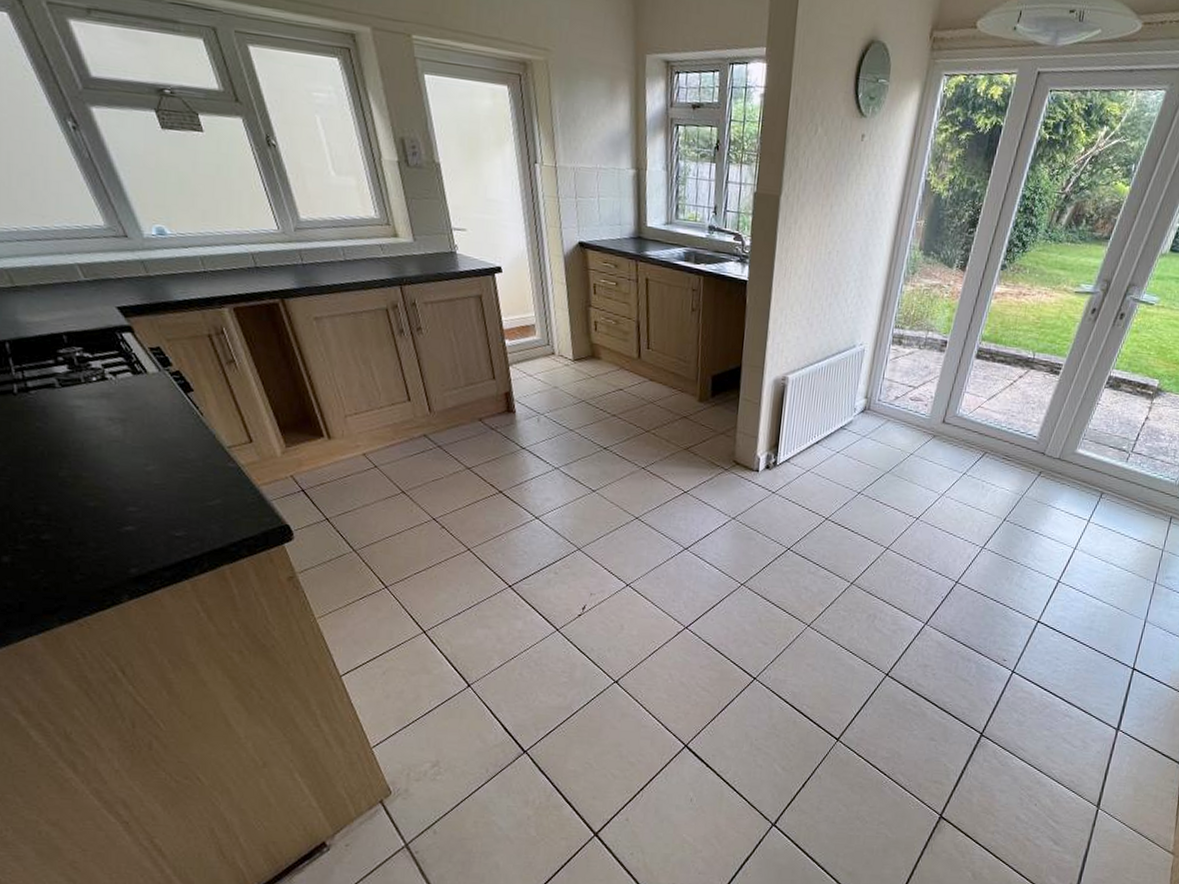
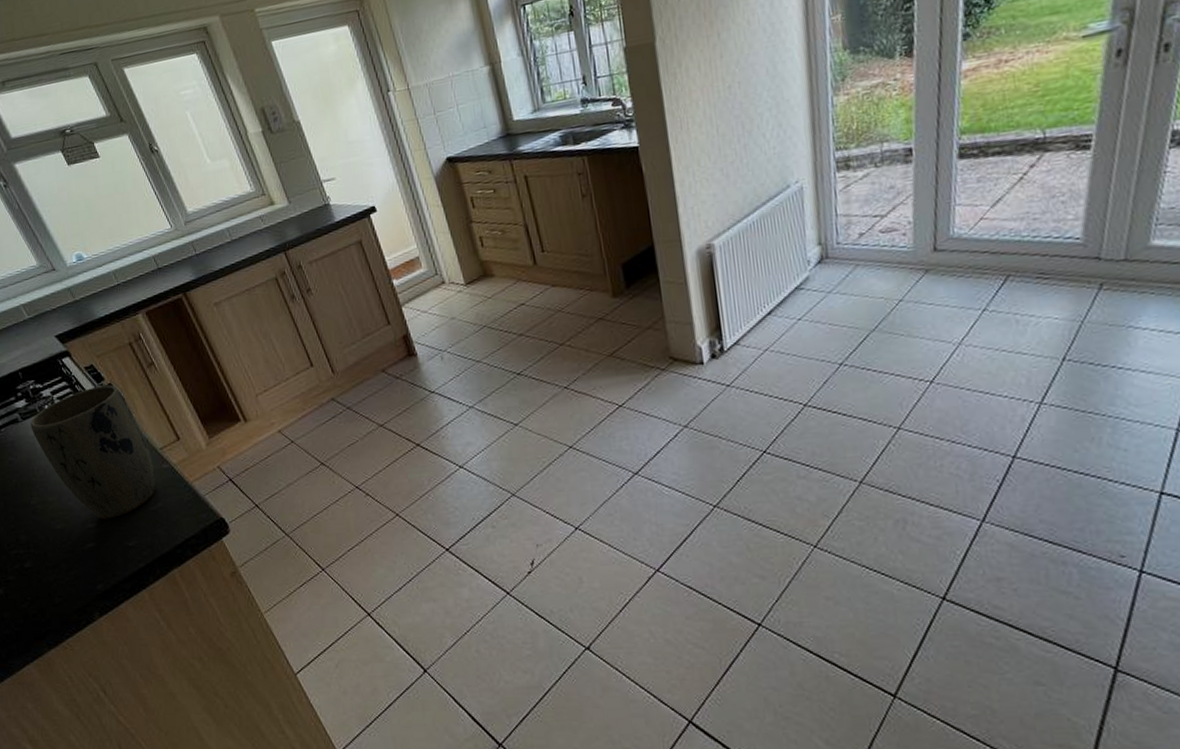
plant pot: none [70,370,218,507] -> present [30,384,157,520]

